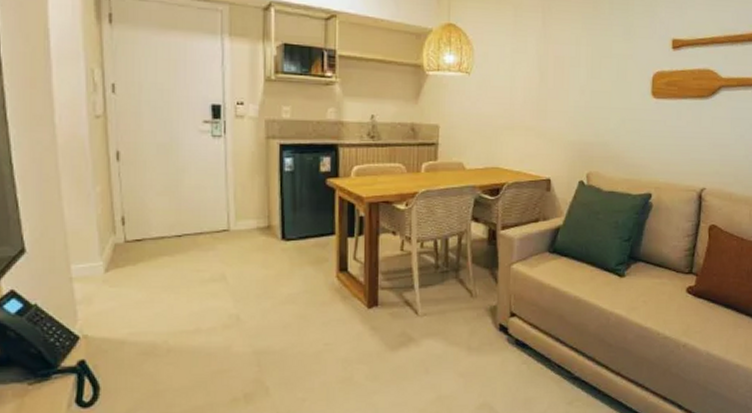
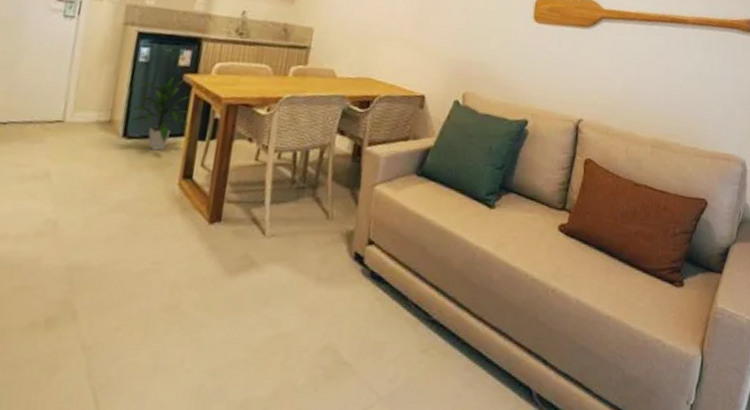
indoor plant: none [283,182,337,249] -> present [129,76,190,151]

